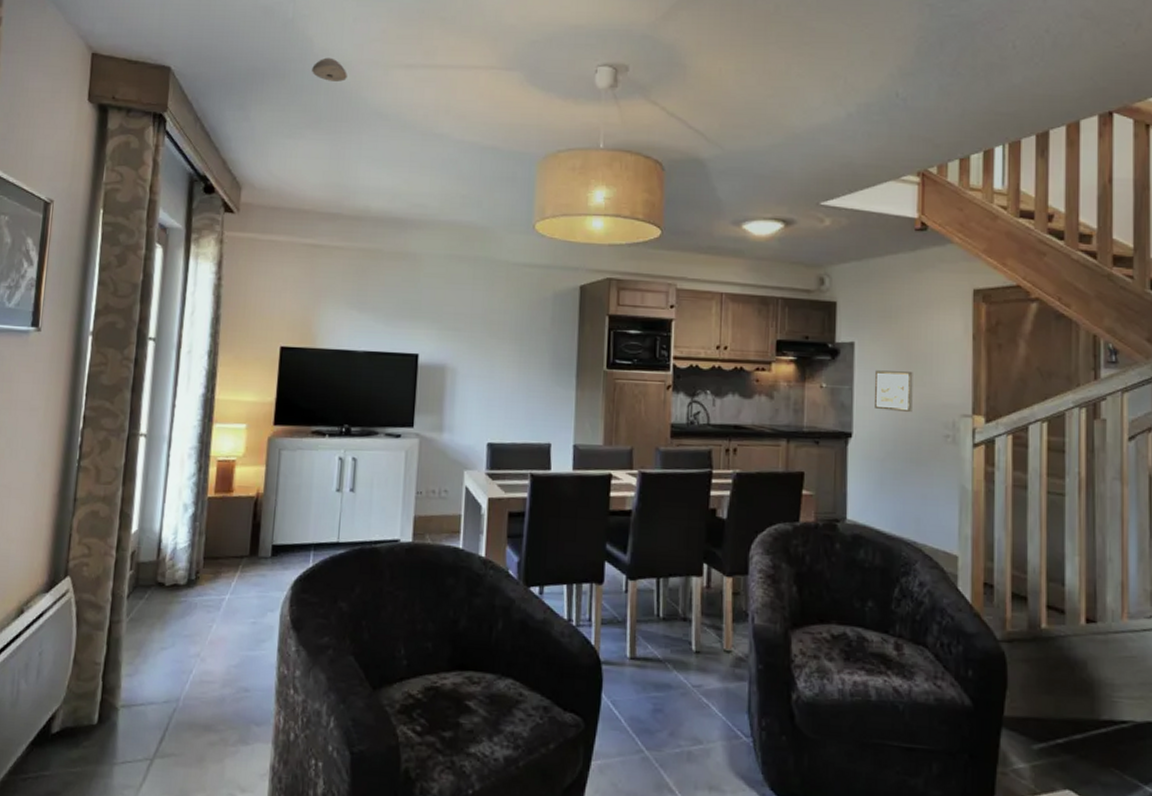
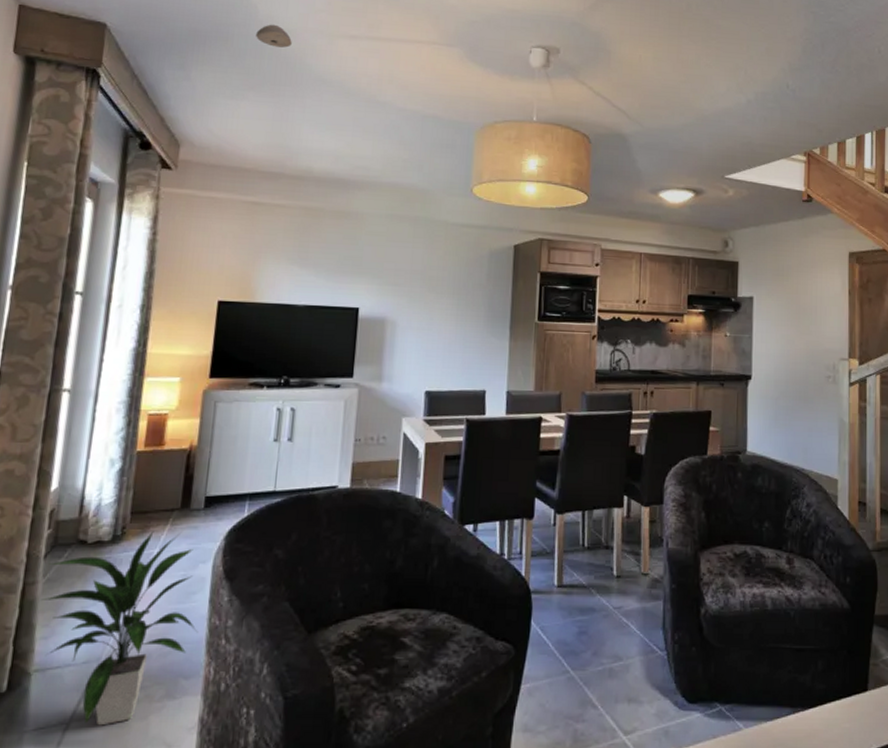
indoor plant: none [125,577,268,765] -> present [41,531,198,726]
picture frame: present [874,370,913,413] -> none [769,321,801,358]

